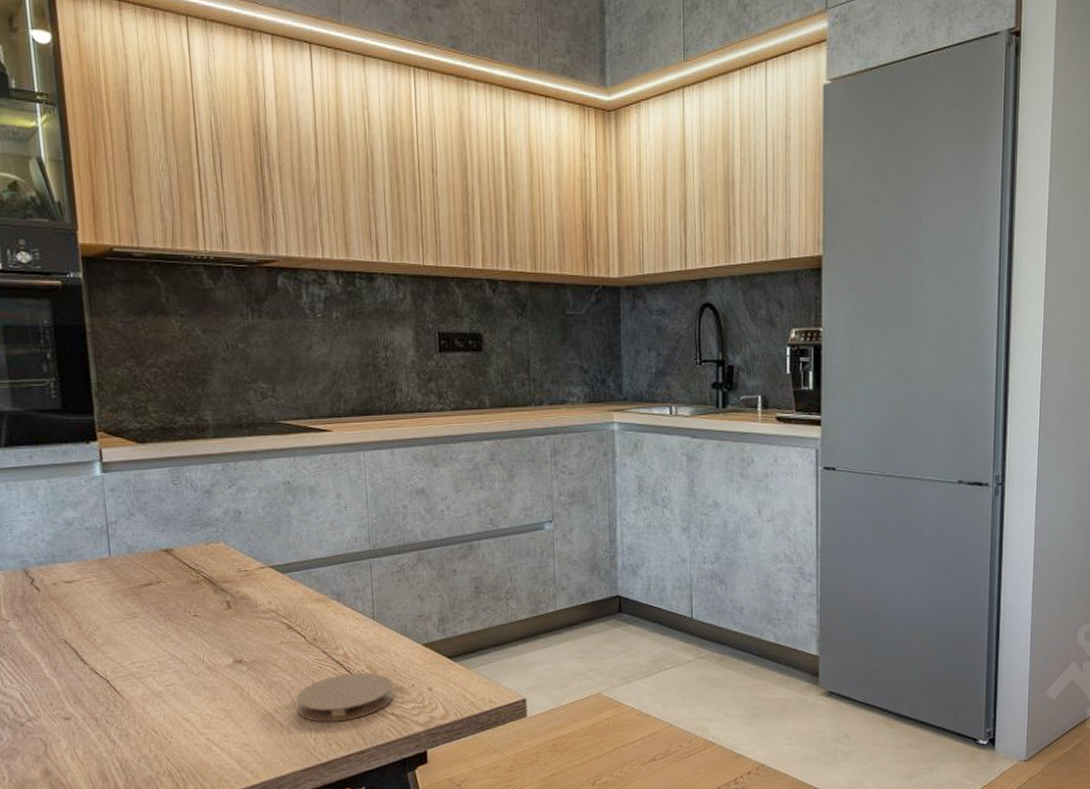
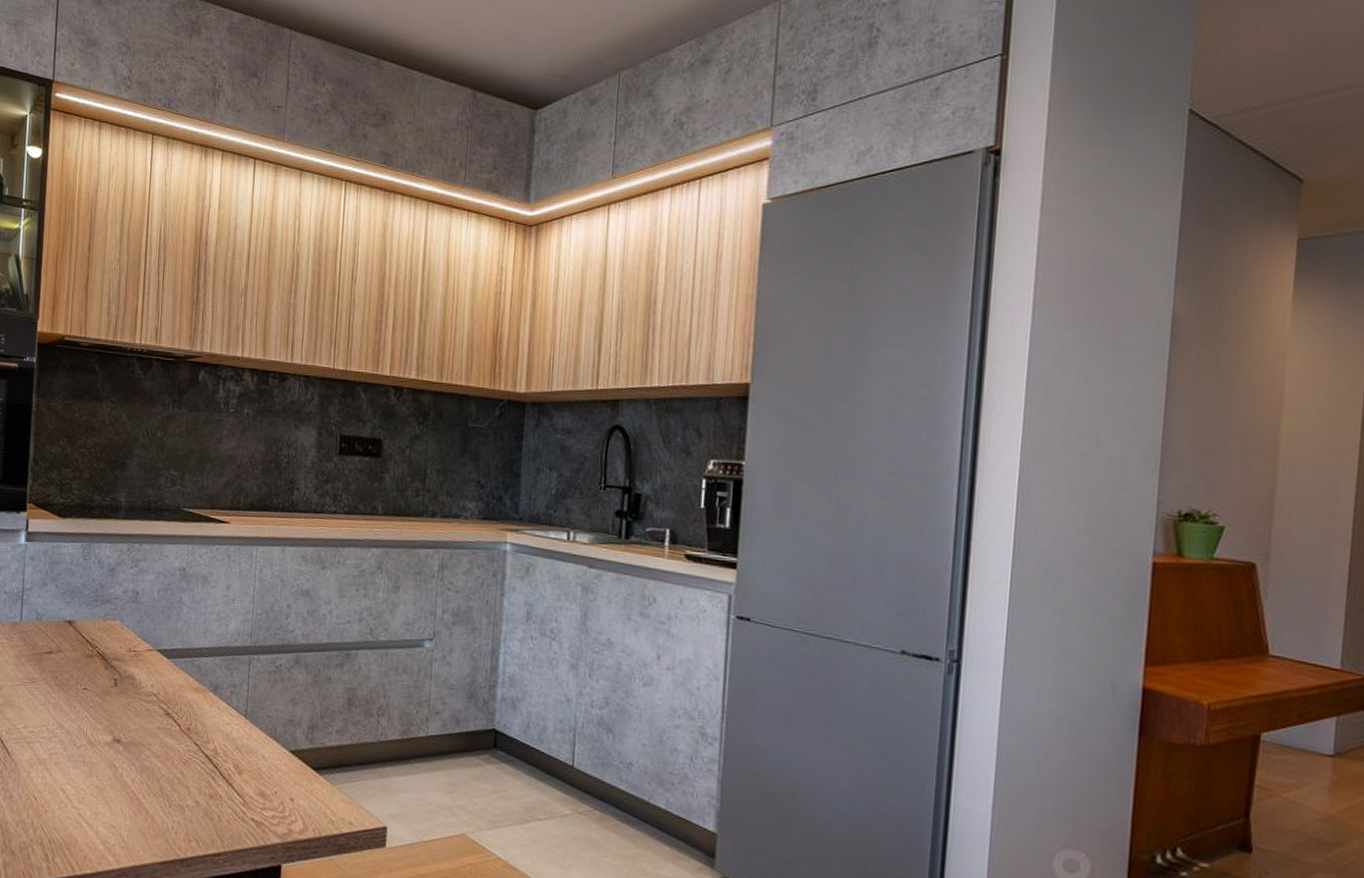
coaster: present [296,673,394,722] -> none [164,769,257,819]

